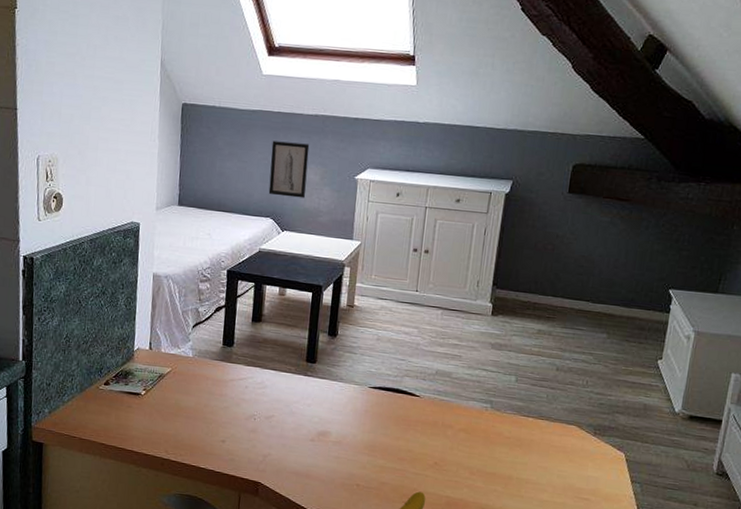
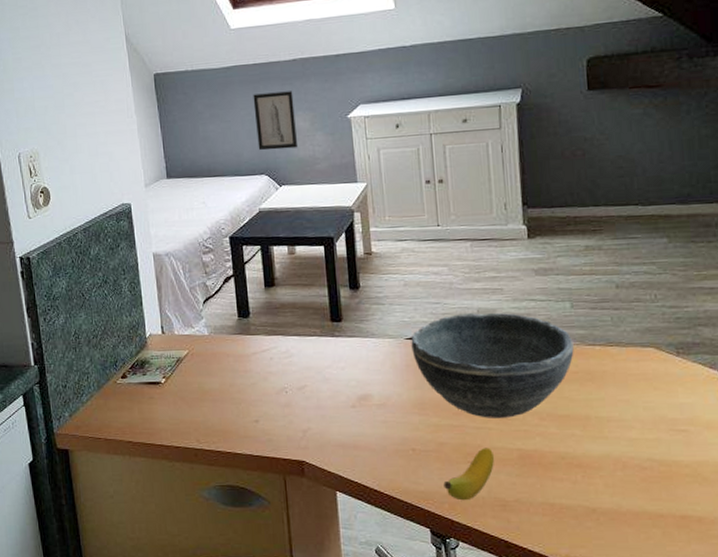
bowl: none [372,372,512,469] -> present [411,312,574,418]

